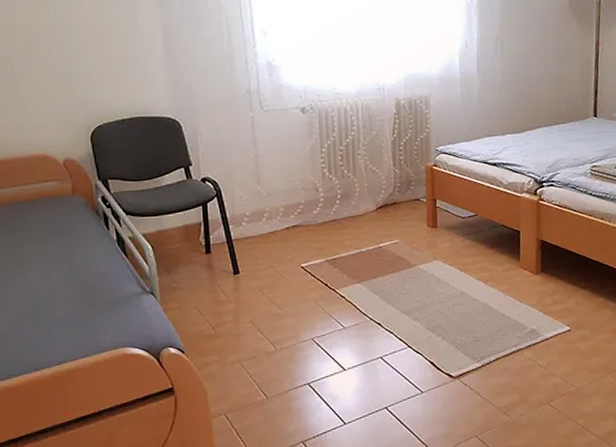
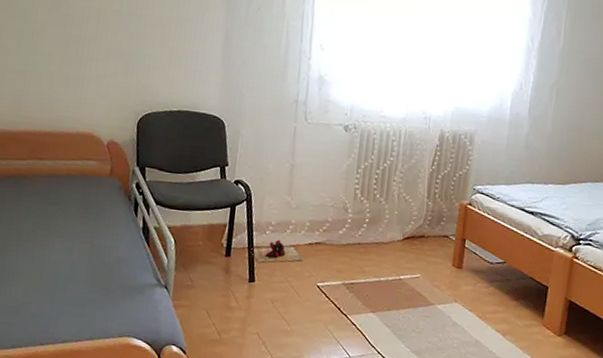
slippers: none [230,229,284,254] -> present [251,239,304,263]

